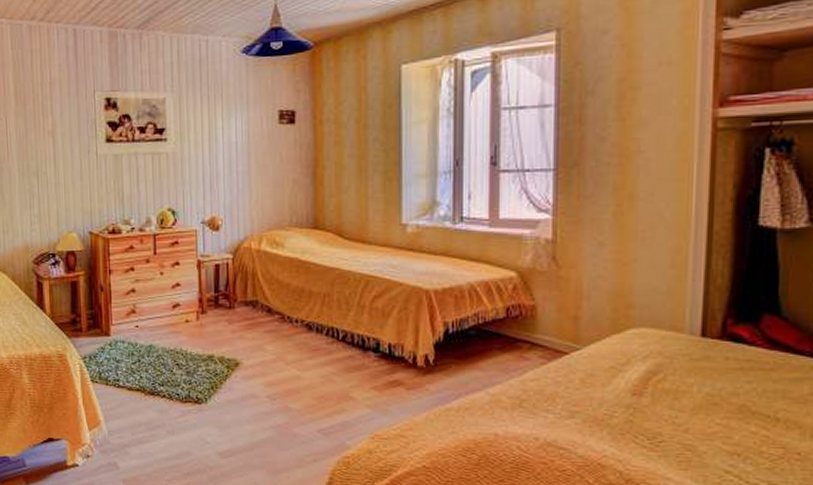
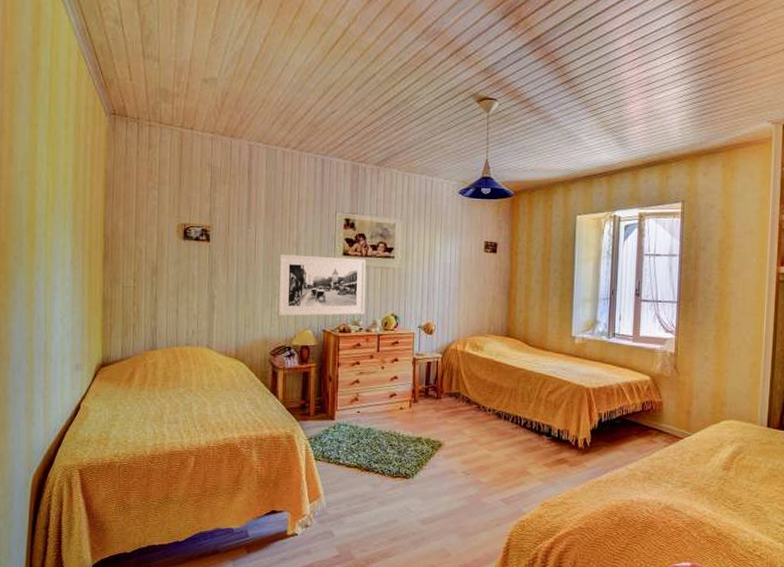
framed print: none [34,144,137,218] -> present [278,254,366,316]

